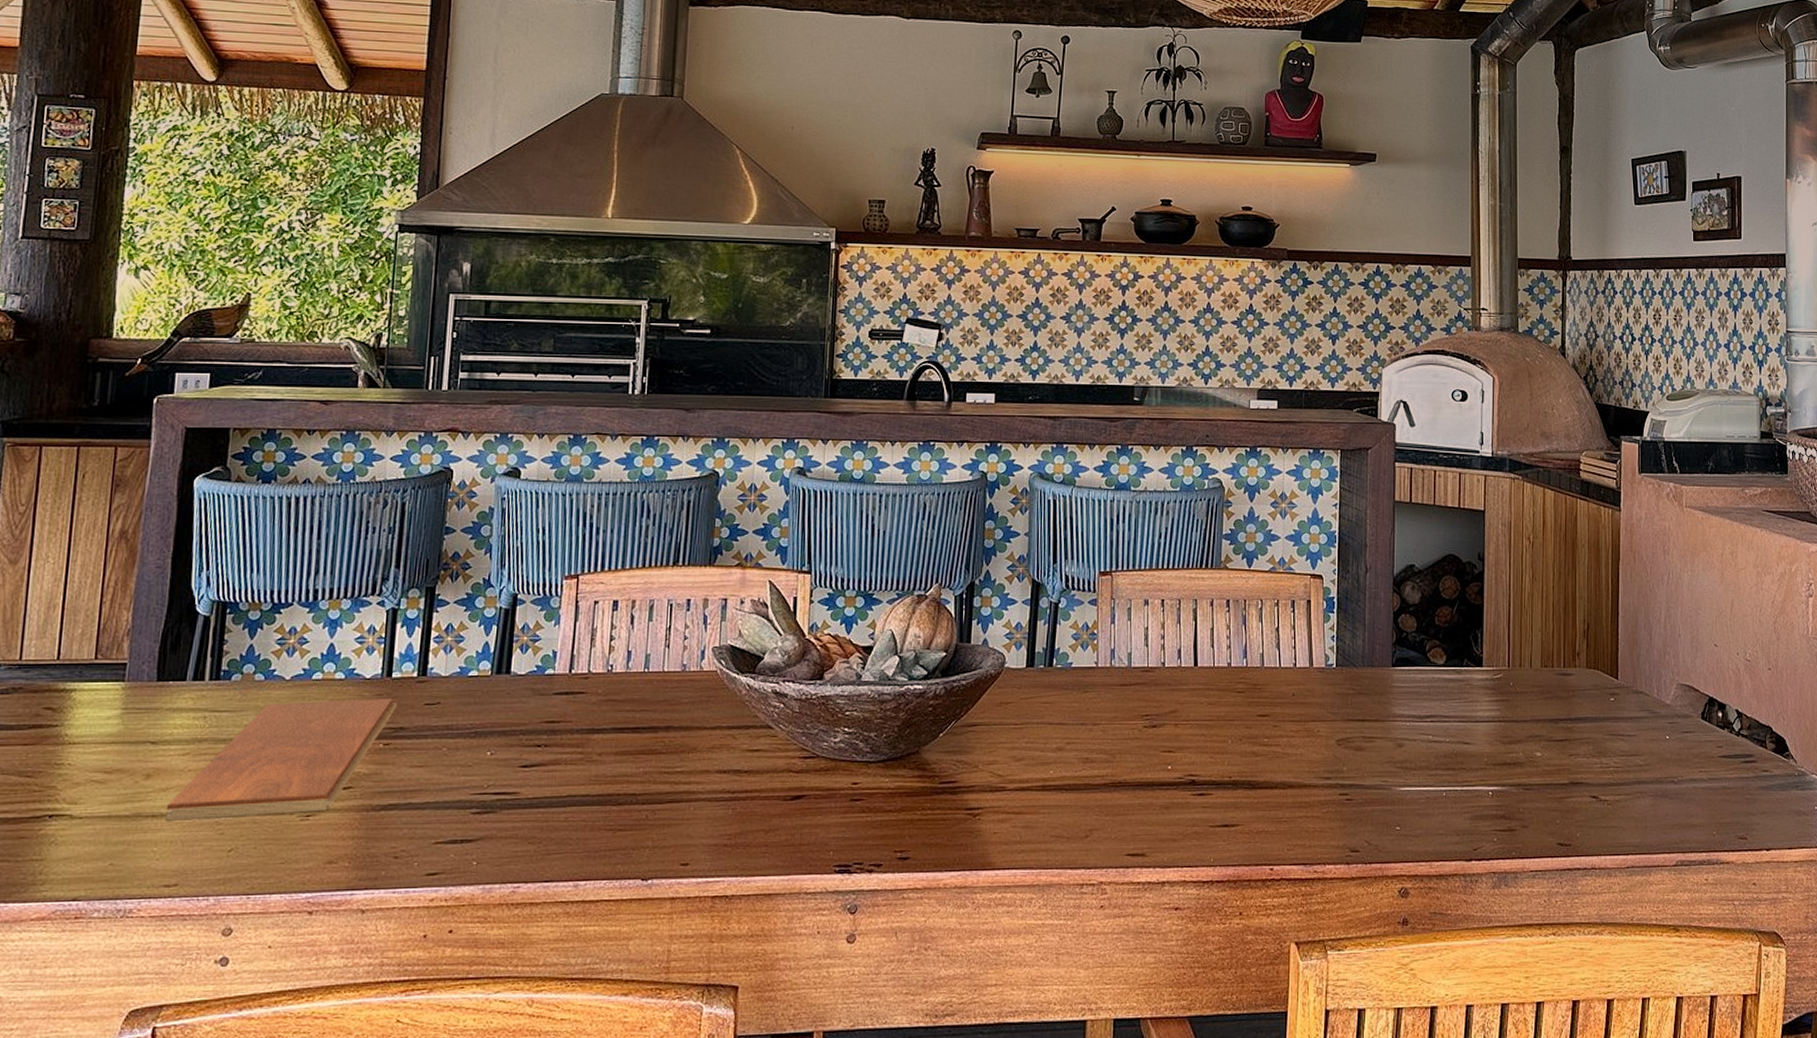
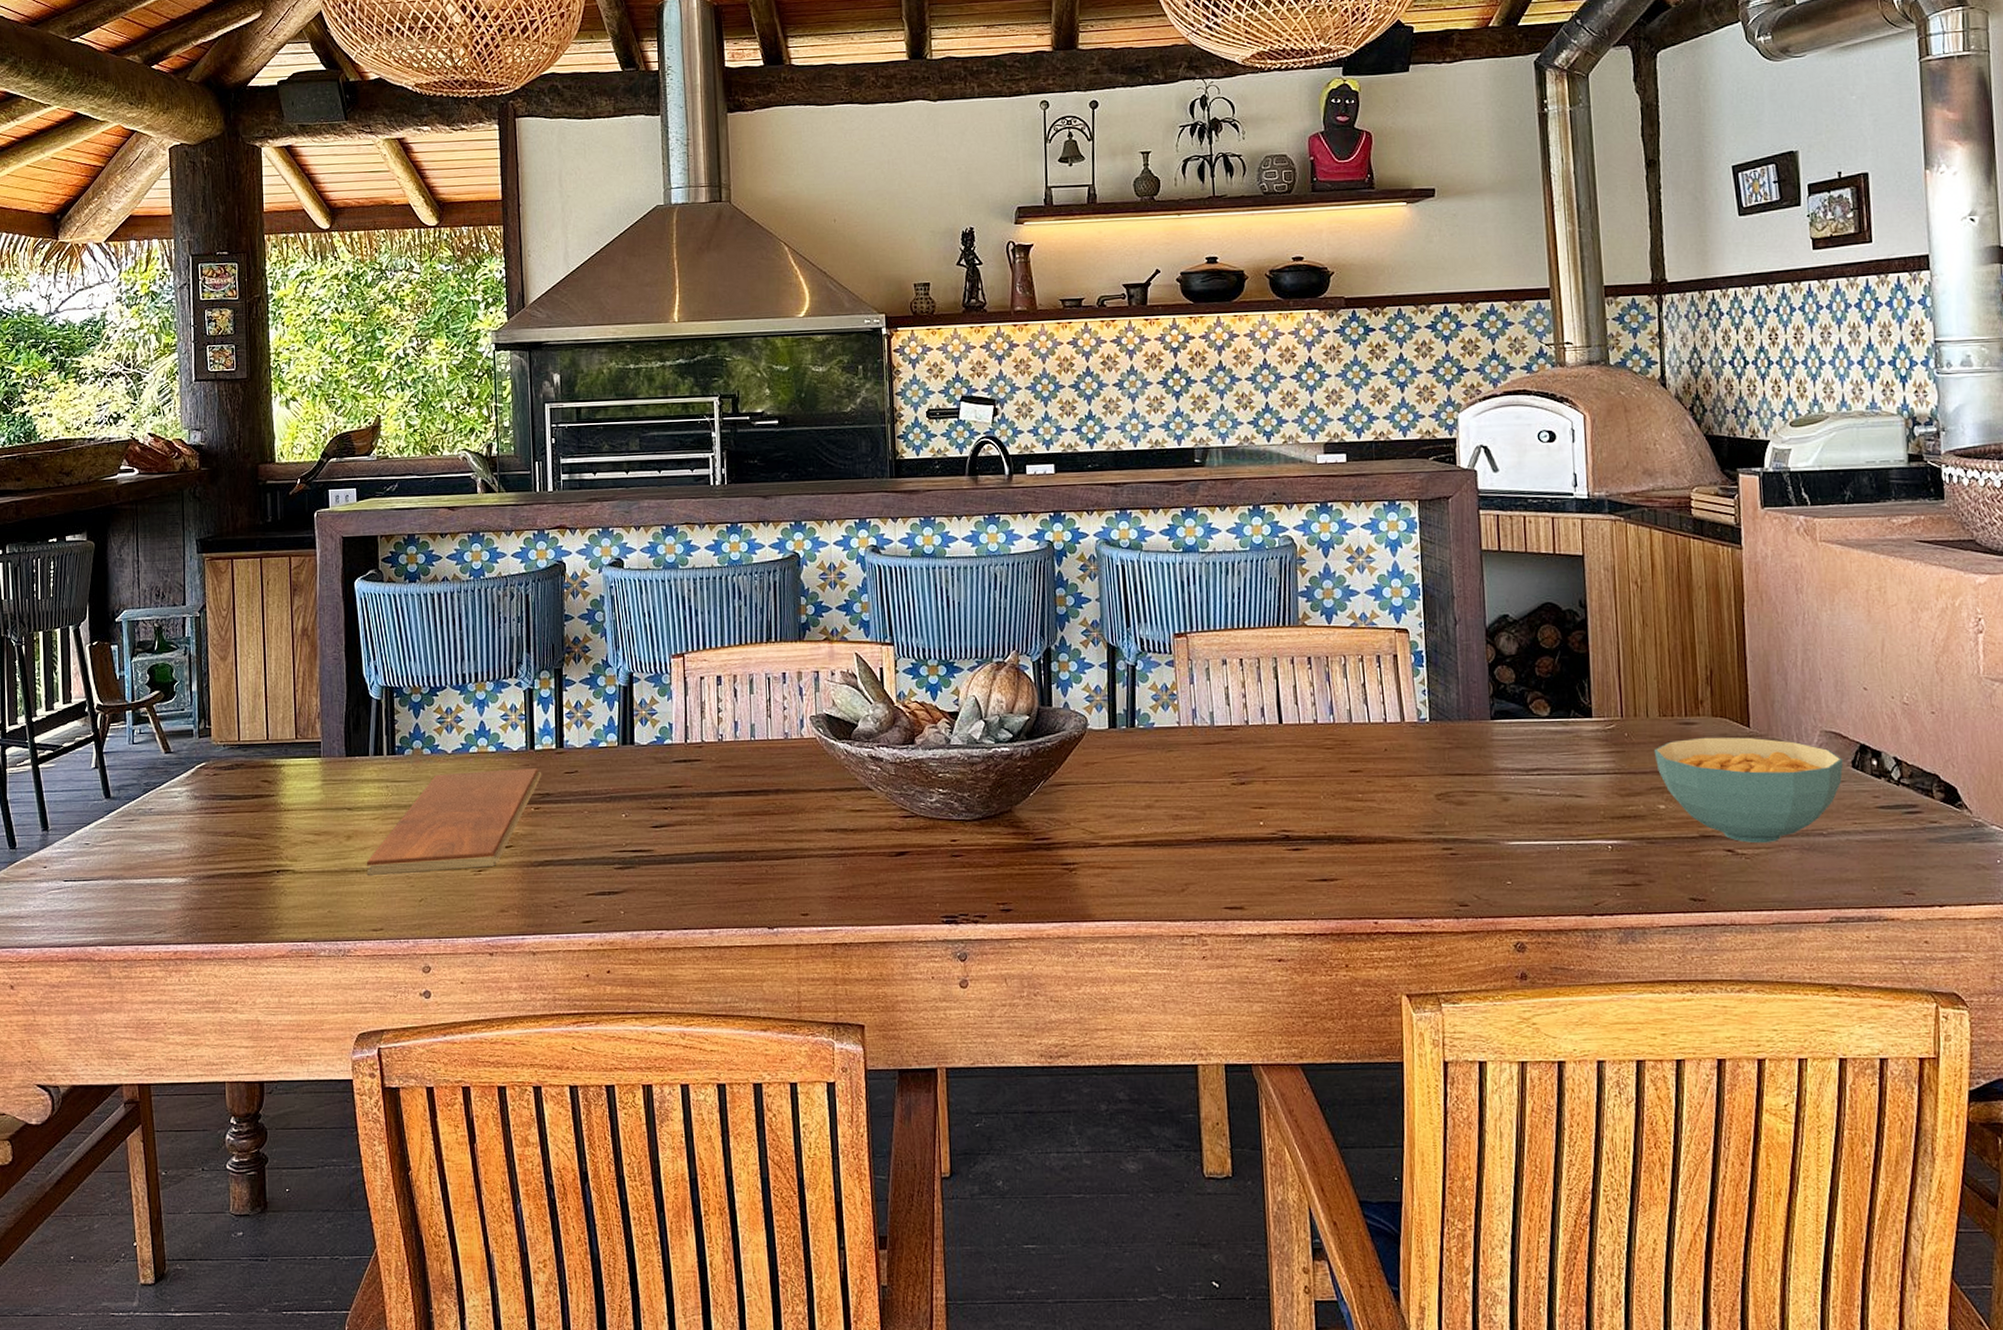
cereal bowl: none [1534,688,1694,790] -> present [1653,737,1844,844]

